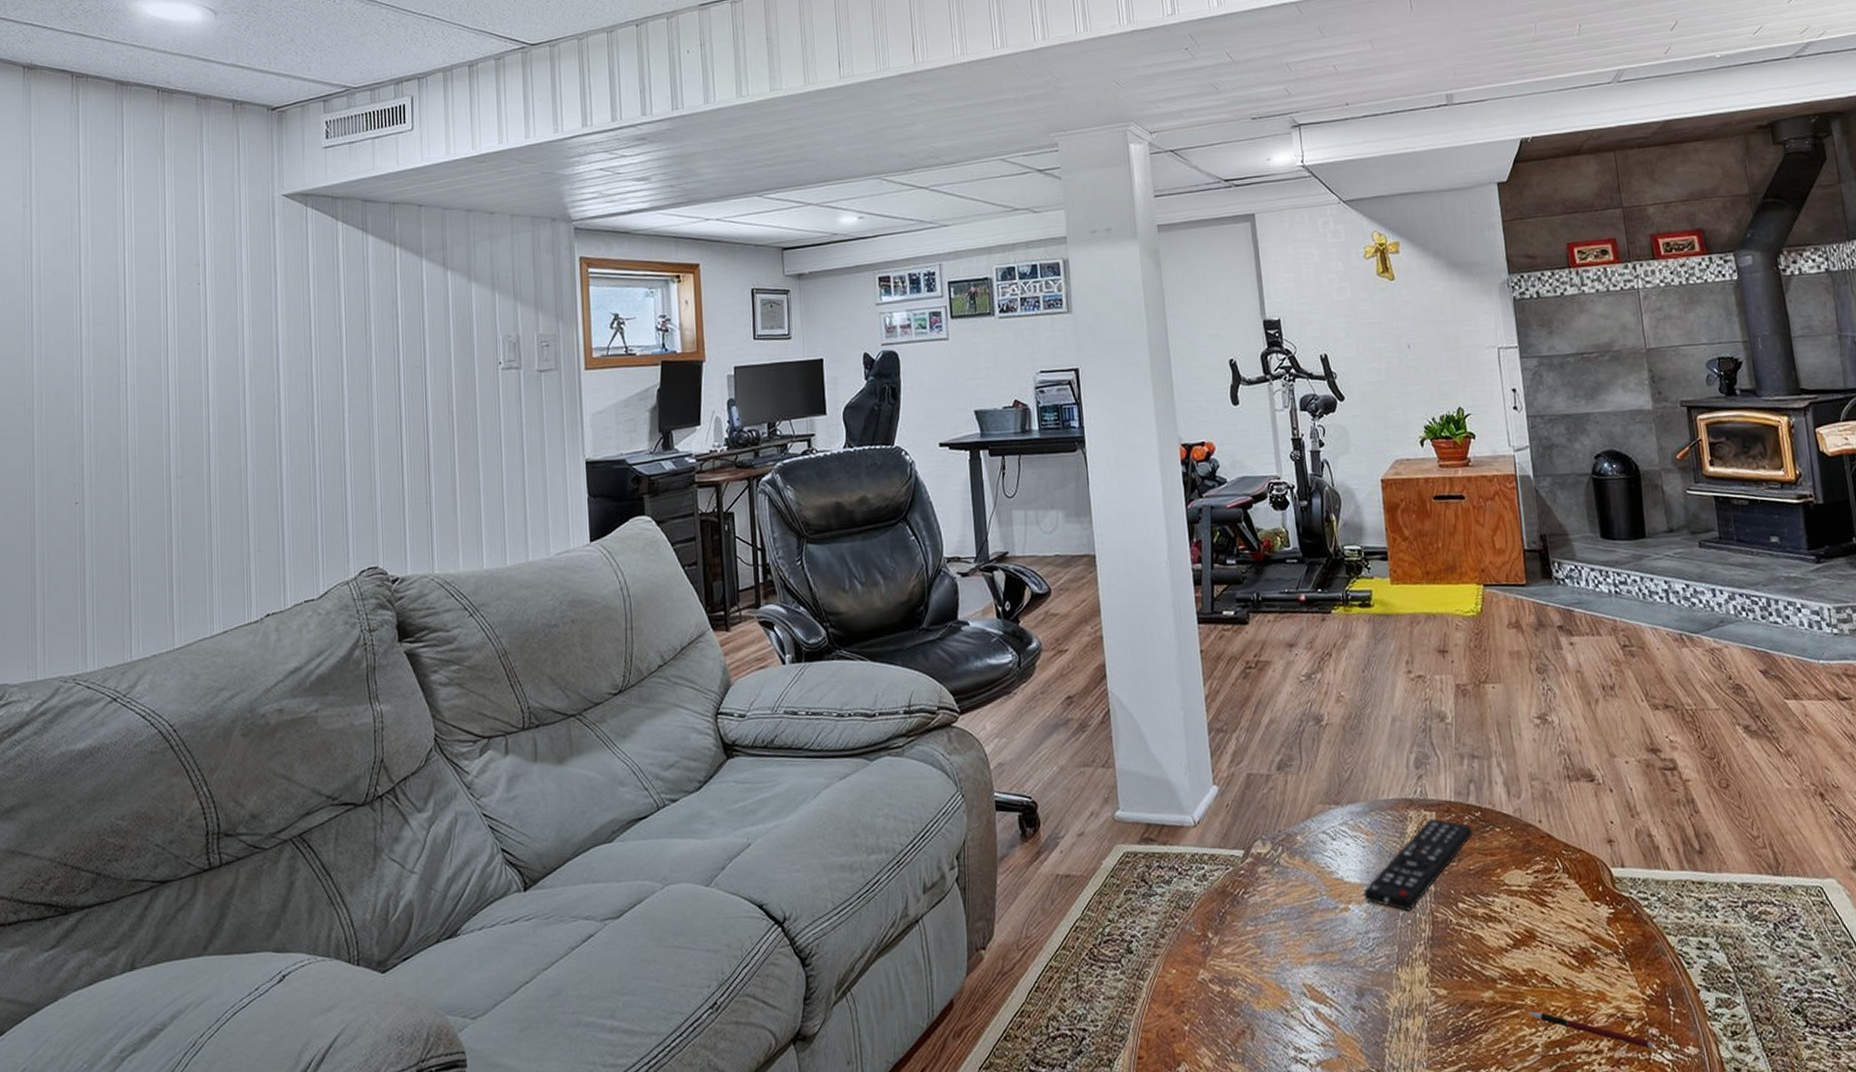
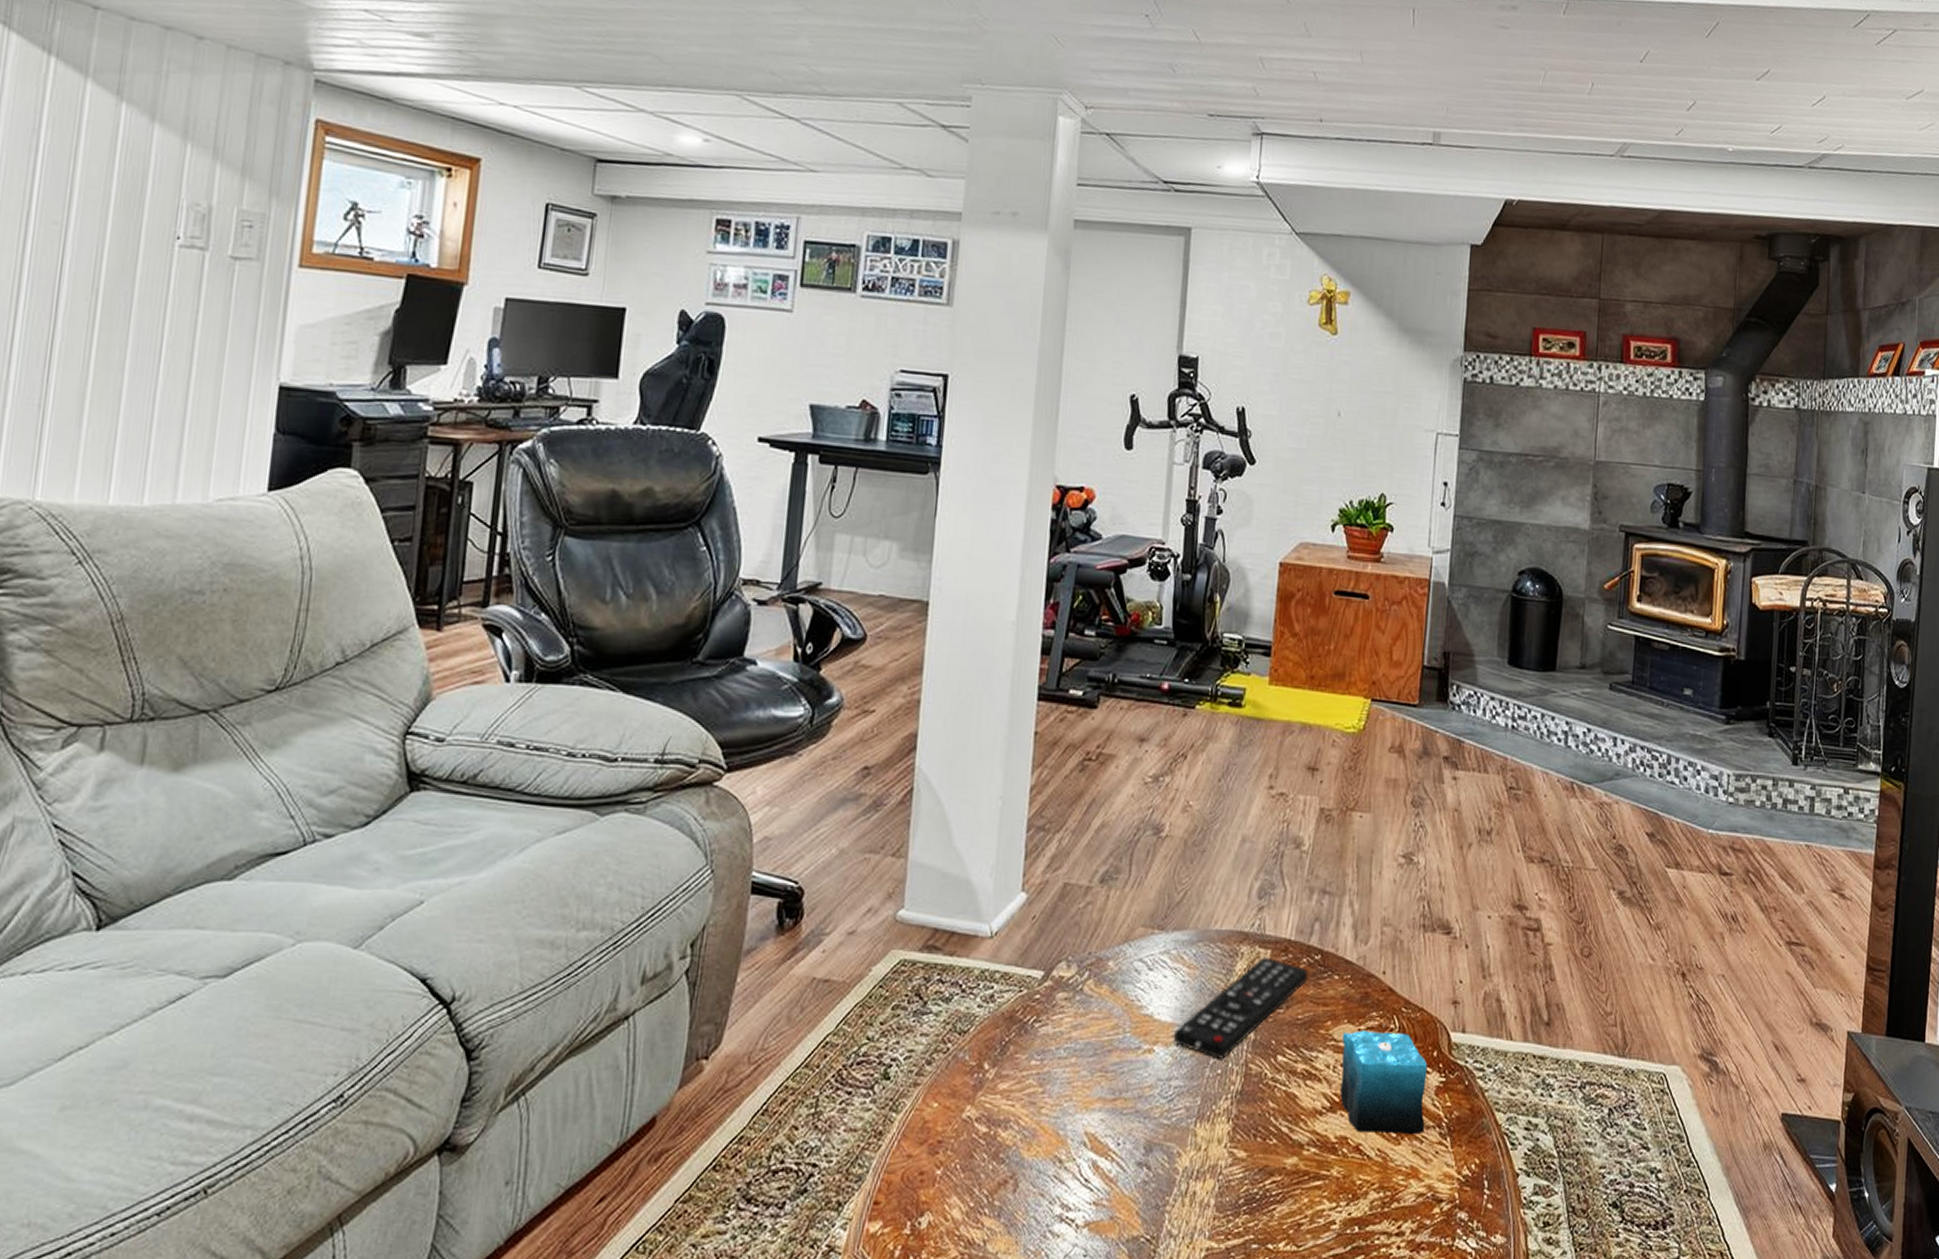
candle: none [1512,866,1604,965] -> present [1340,1024,1428,1134]
pen: present [1528,1012,1654,1048] -> none [1332,1185,1460,1233]

